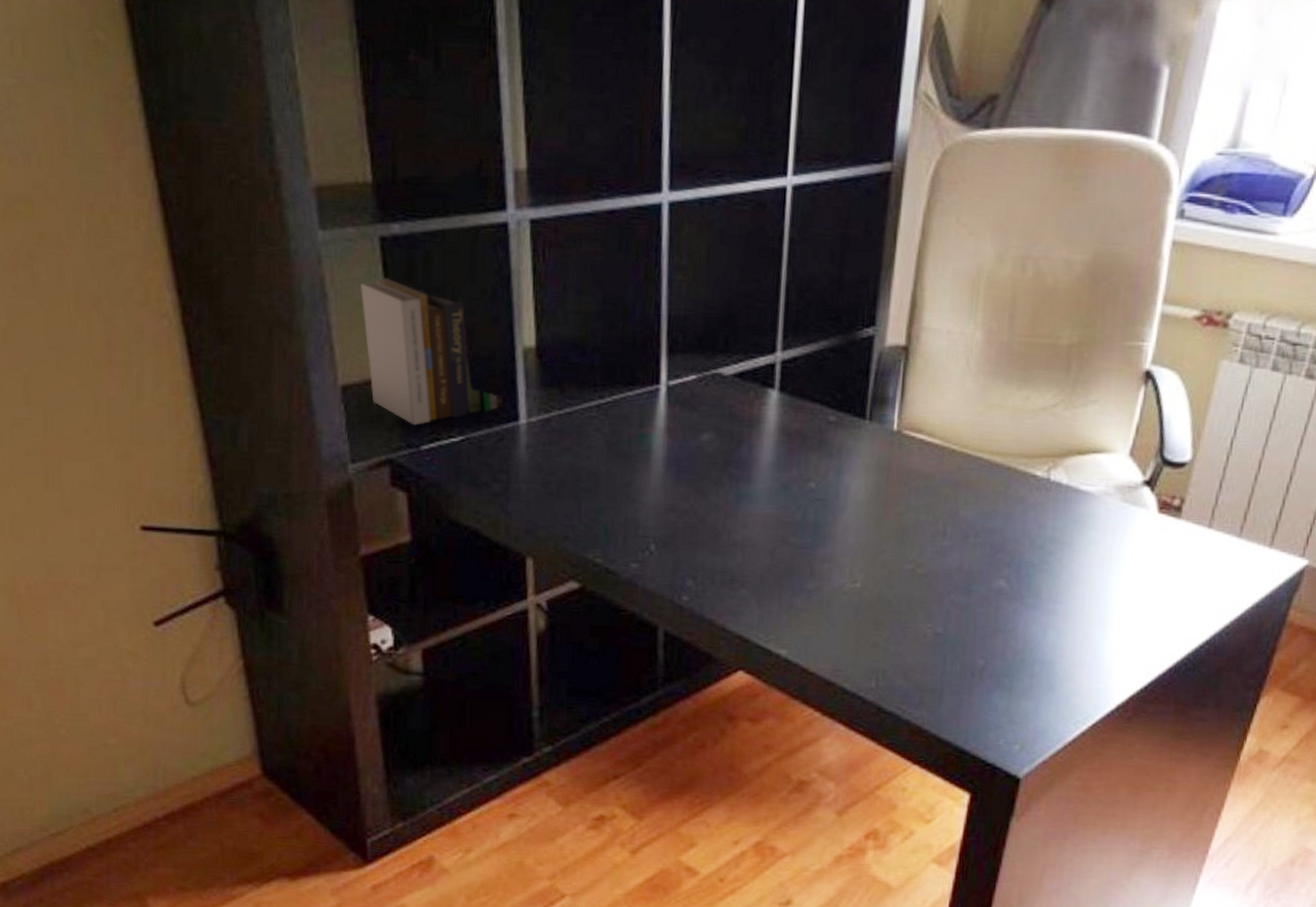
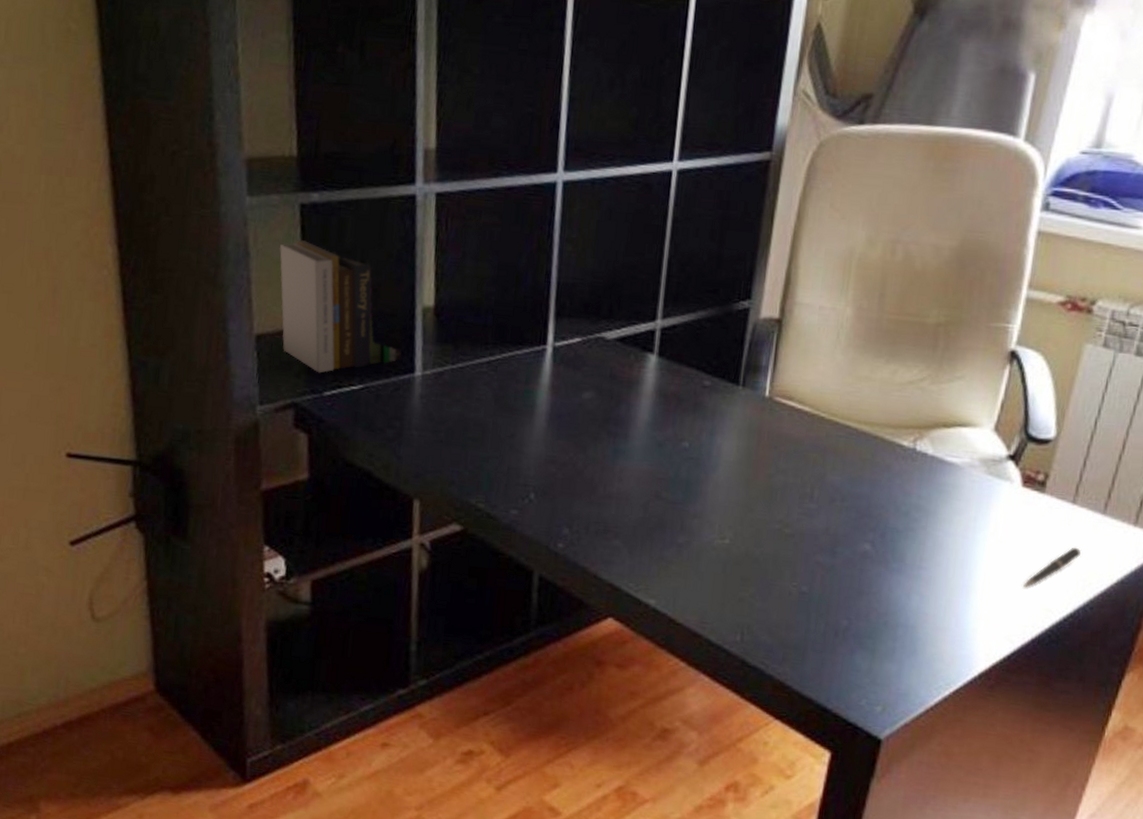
pen: none [1160,572,1217,616] -> present [1023,547,1081,587]

